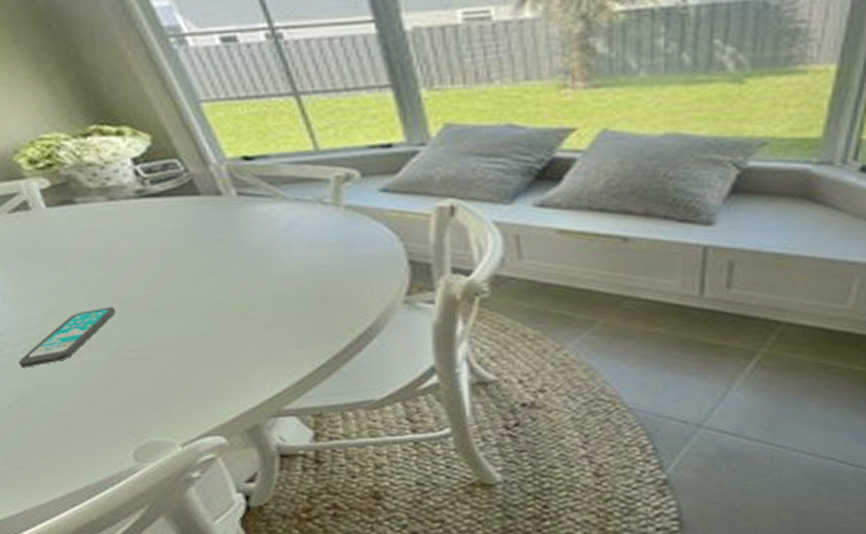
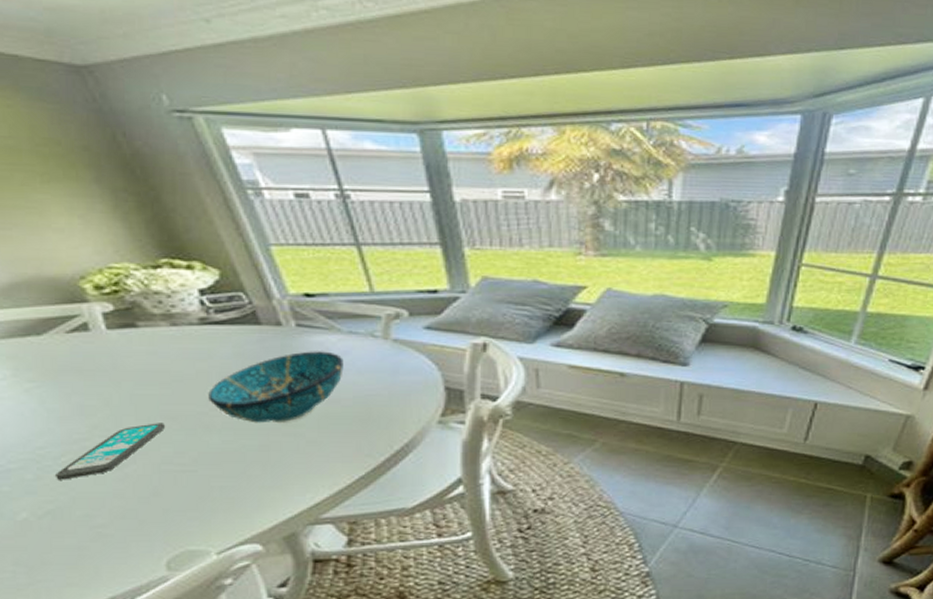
decorative bowl: none [154,223,293,306] -> present [208,351,344,424]

